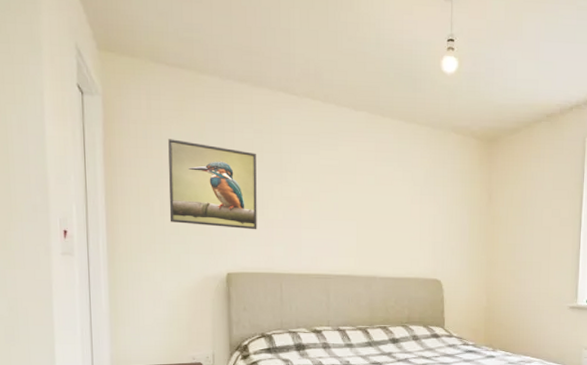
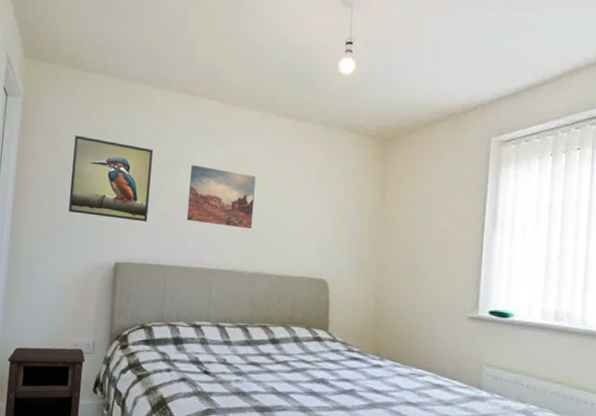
wall art: none [298,168,366,233] -> present [186,164,256,229]

